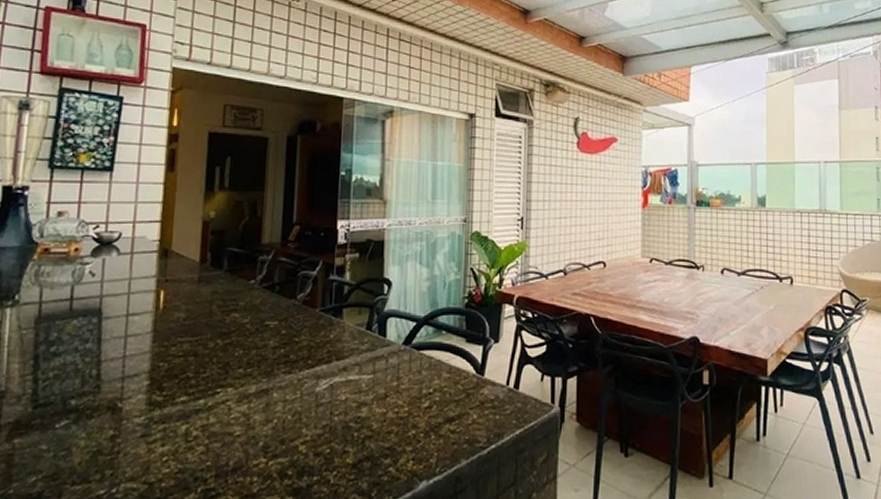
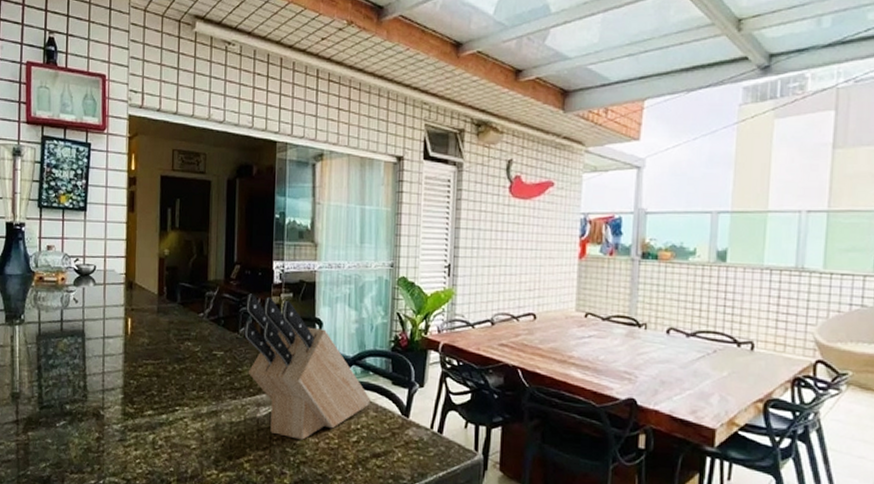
knife block: none [302,256,444,412] -> present [244,293,371,440]

